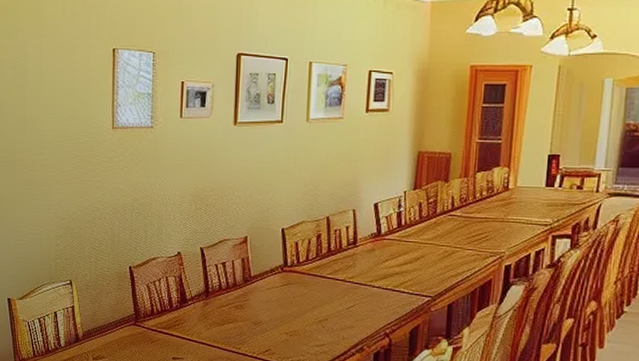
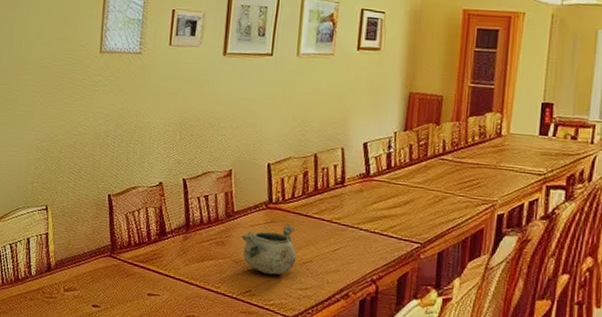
decorative bowl: none [259,285,312,334] -> present [241,224,296,275]

